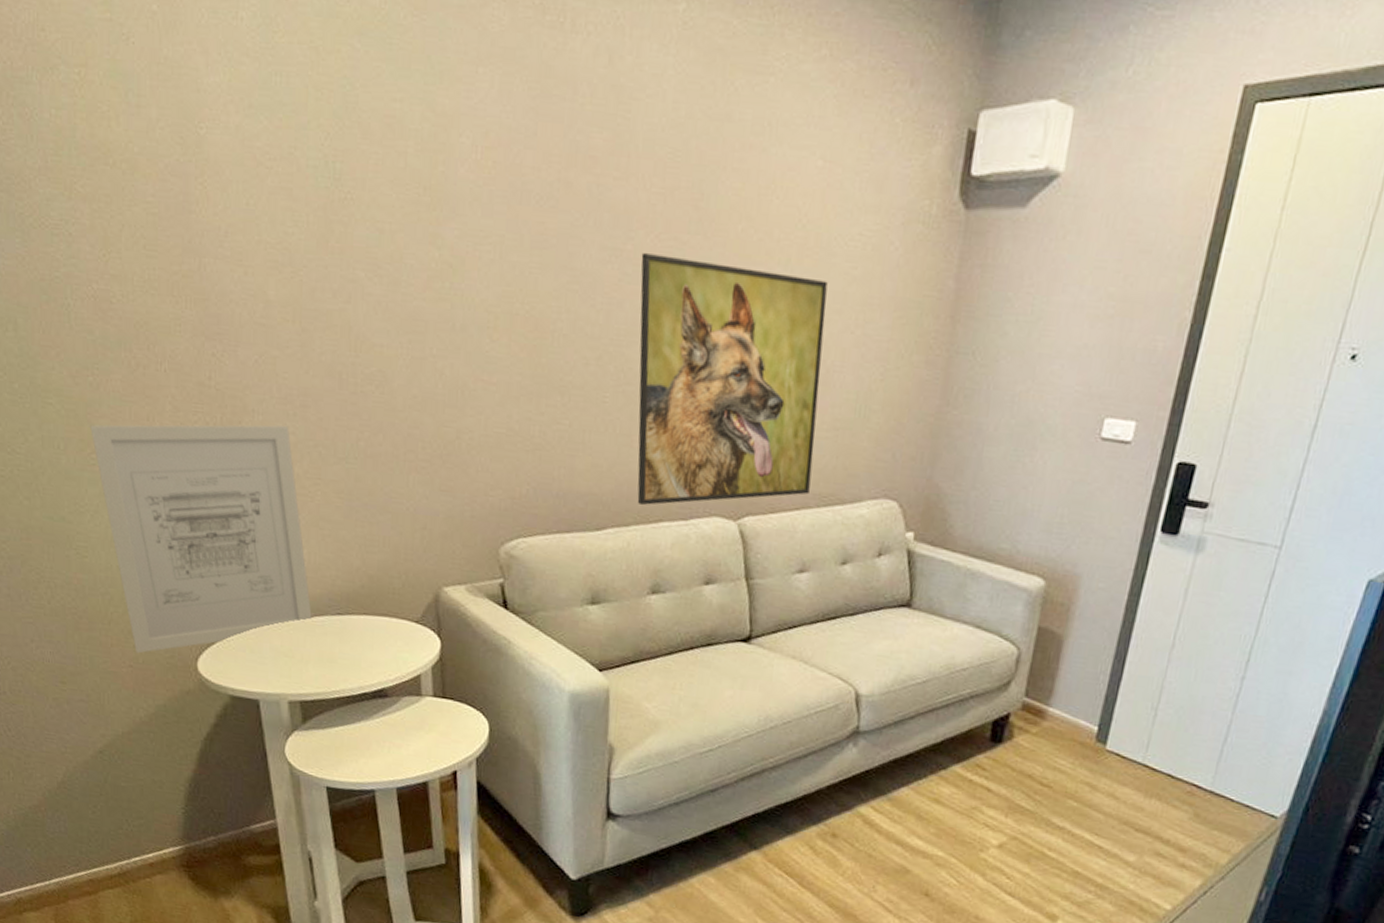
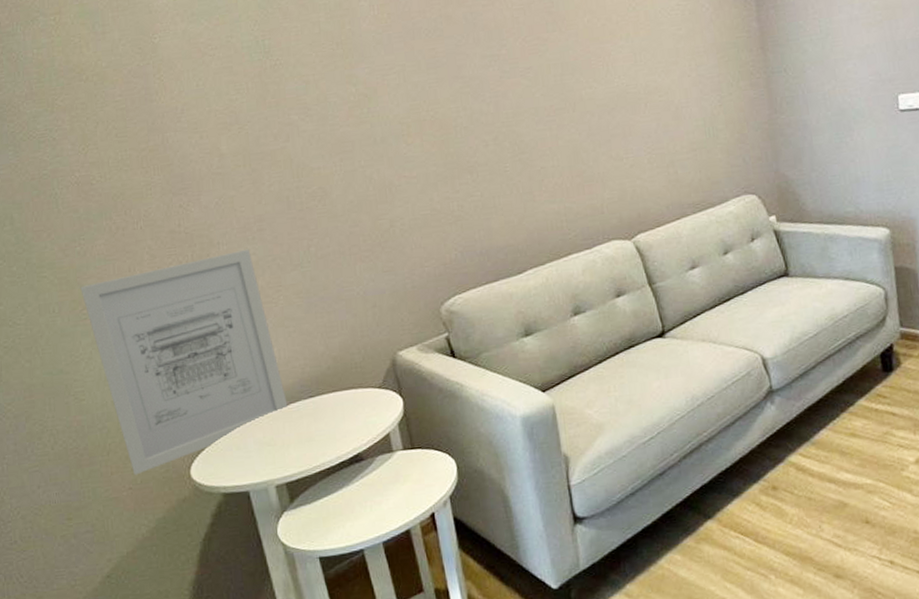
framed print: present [637,252,828,506] -> none [514,43,685,246]

